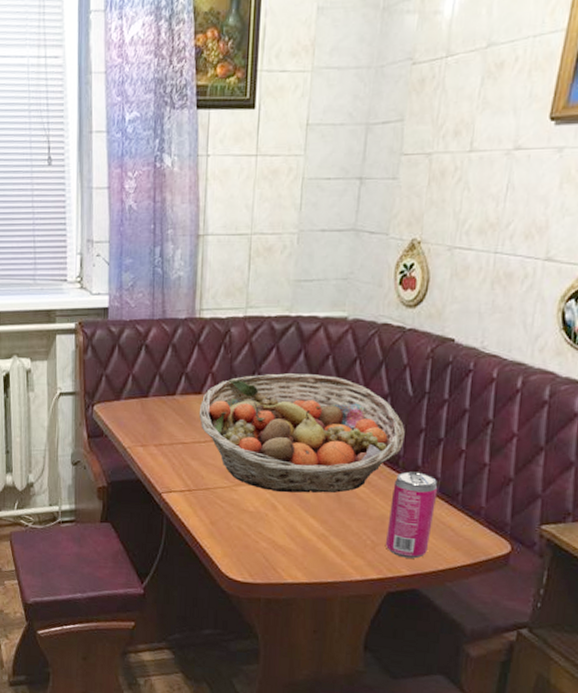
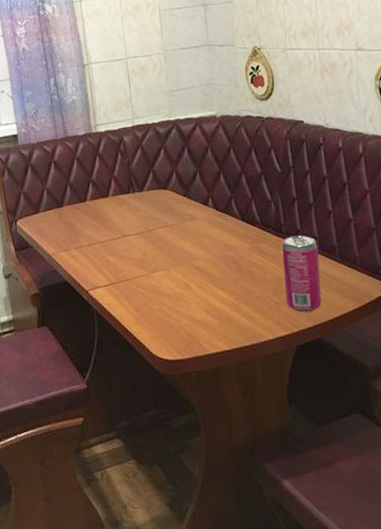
fruit basket: present [198,373,405,493] -> none [108,165,283,273]

